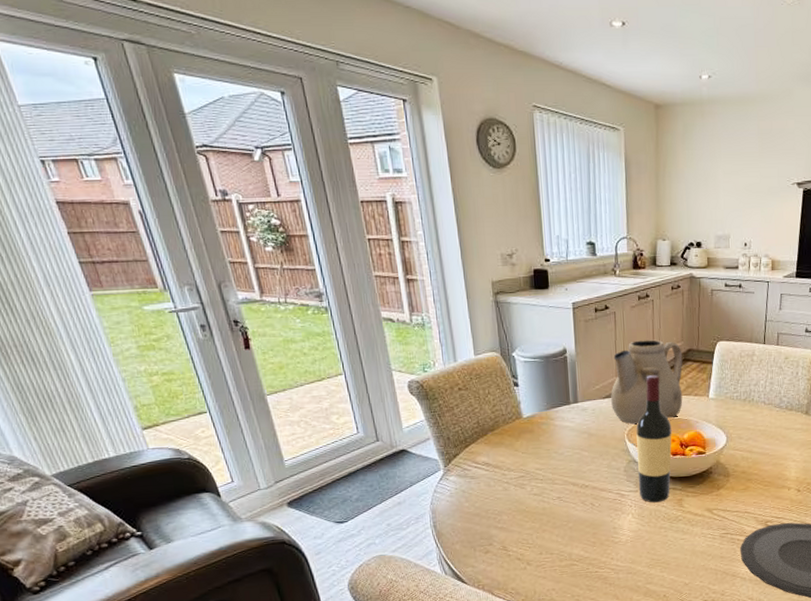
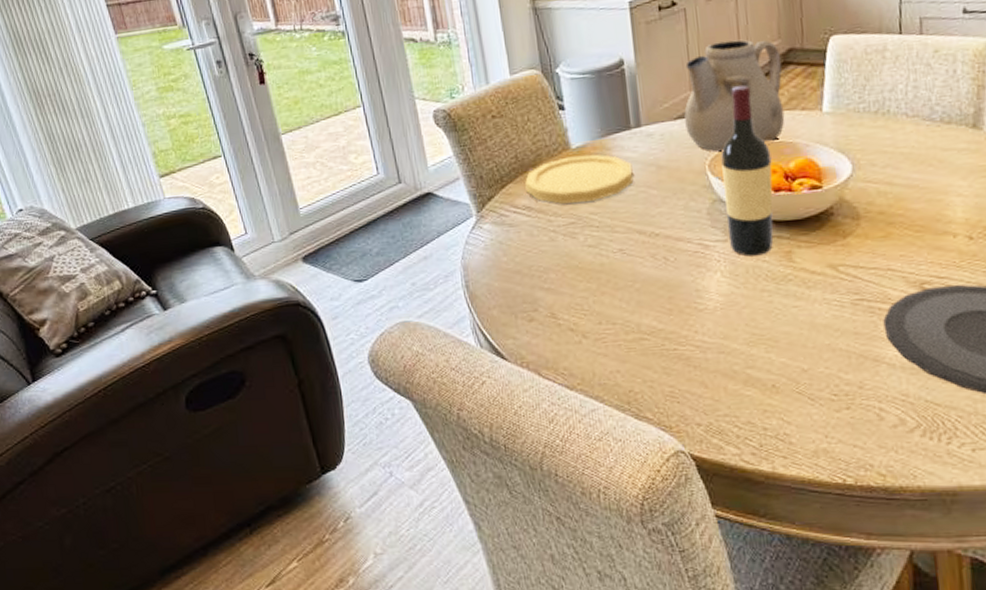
plate: none [485,422,571,461] -> present [525,154,634,204]

